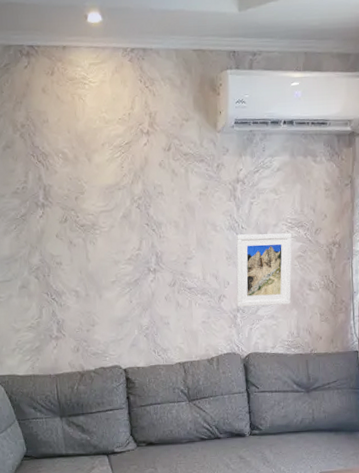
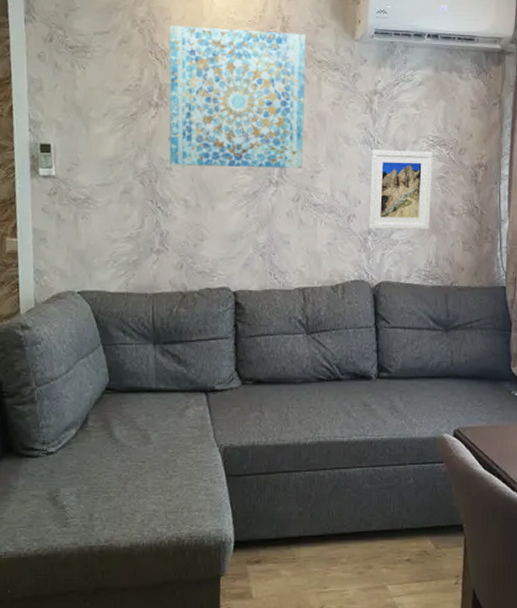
wall art: none [47,127,176,261] -> present [169,25,306,168]

